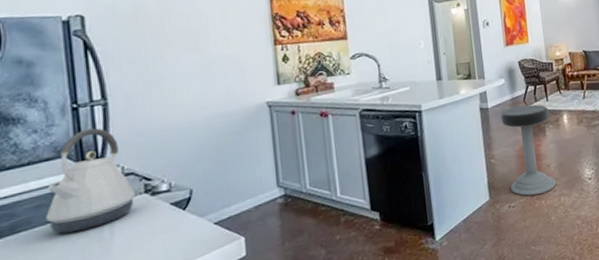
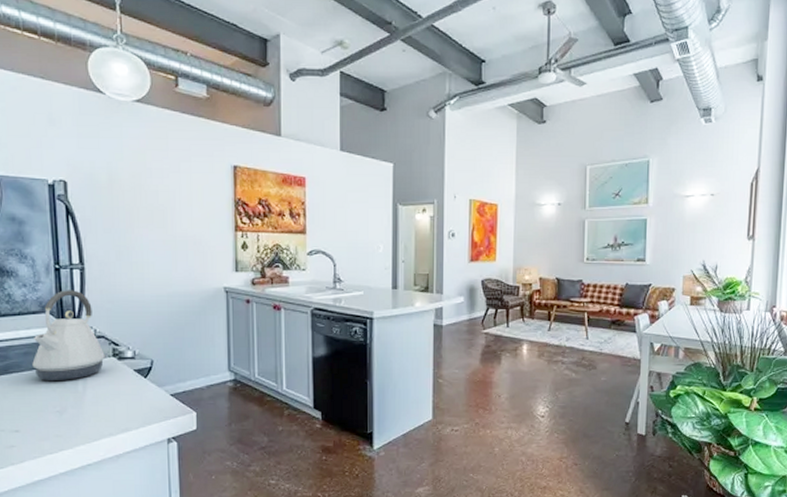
stool: present [500,104,557,196] -> none [454,327,508,424]

